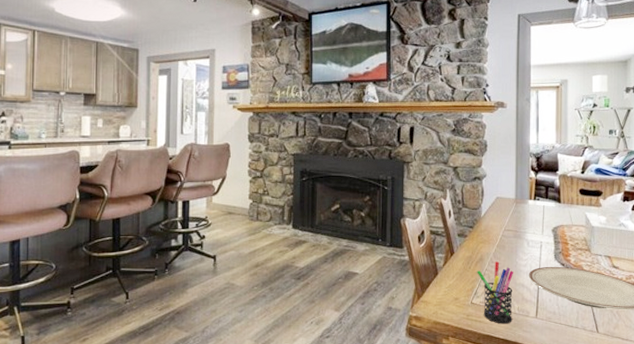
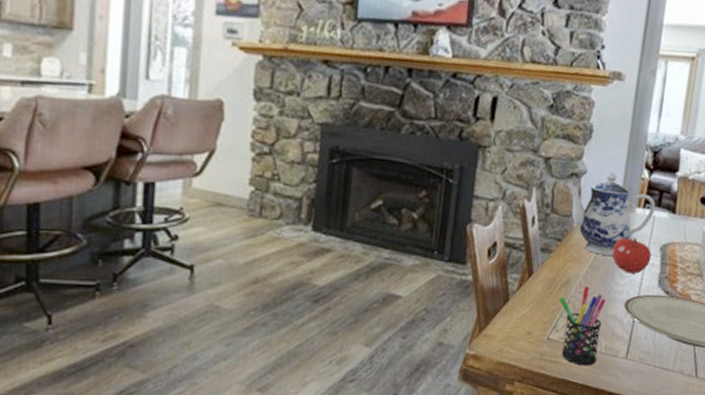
teapot: none [471,174,543,237] -> present [565,172,656,255]
fruit: none [514,223,546,250] -> present [612,237,652,274]

